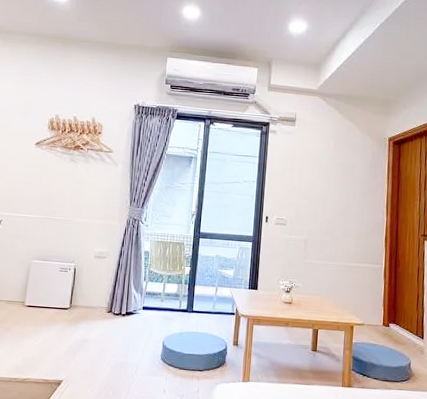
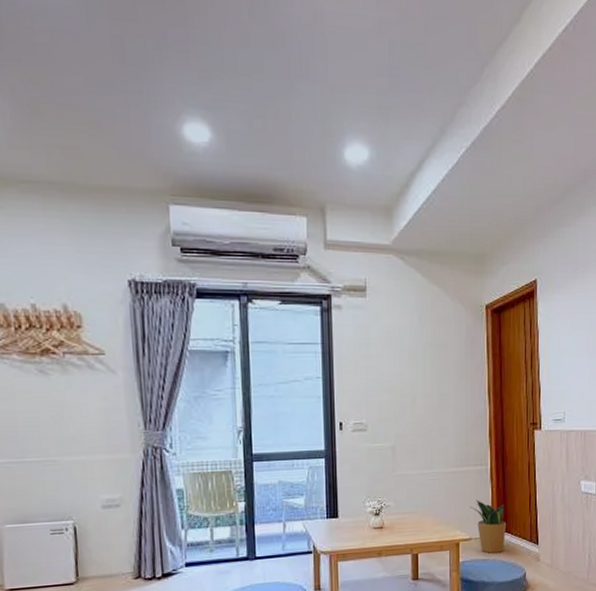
potted plant: none [364,292,395,340] -> present [470,500,506,554]

